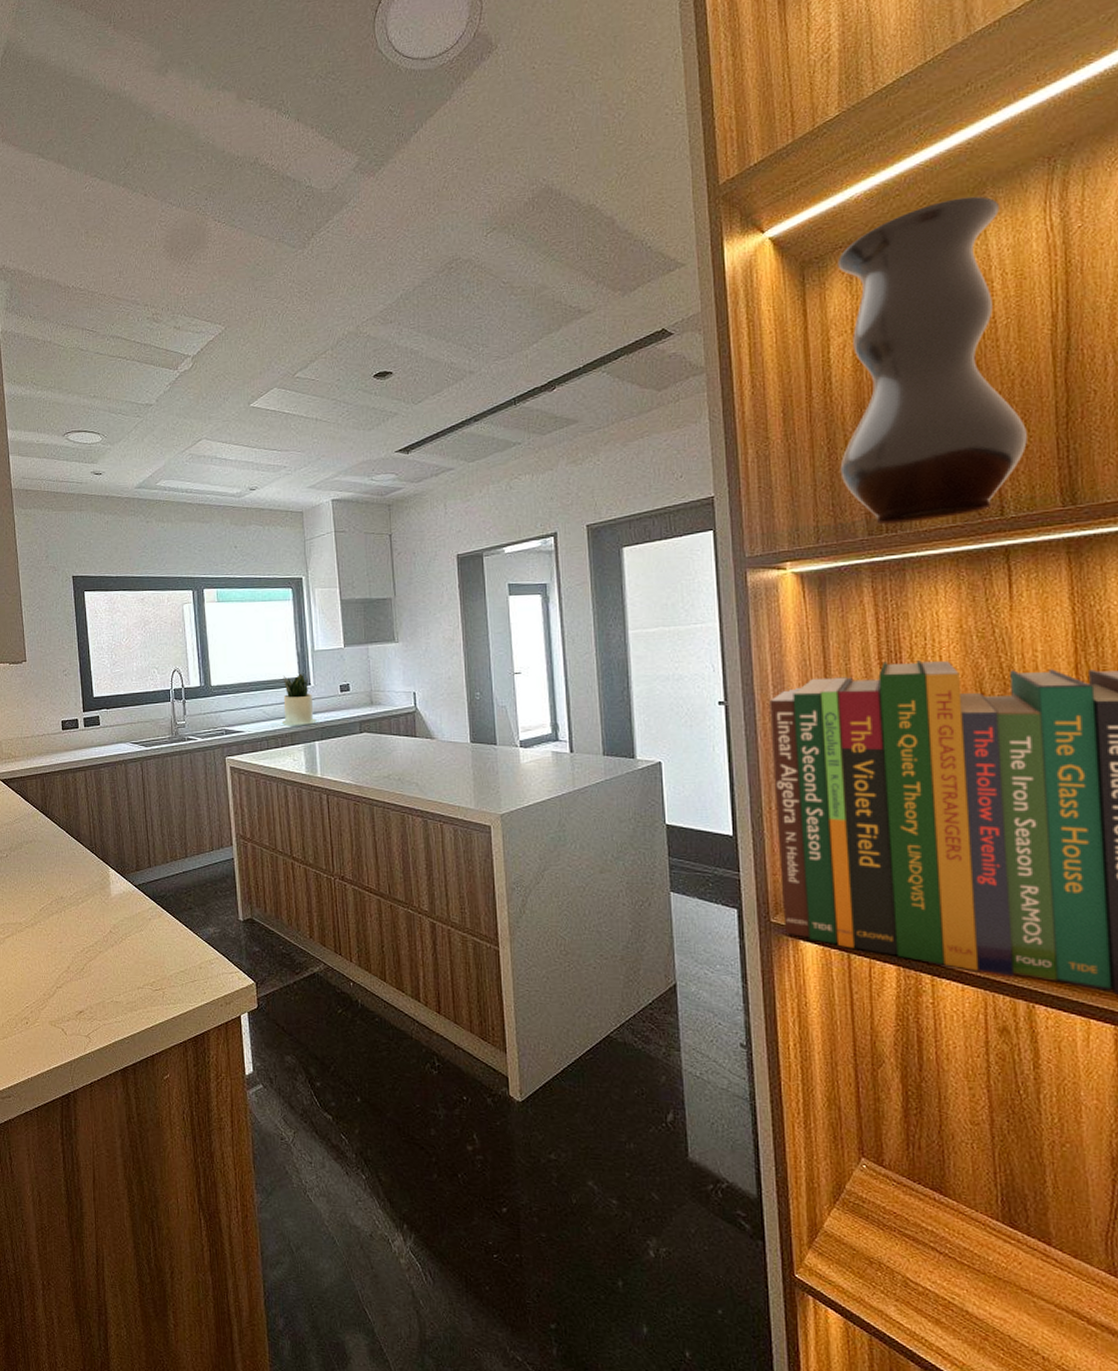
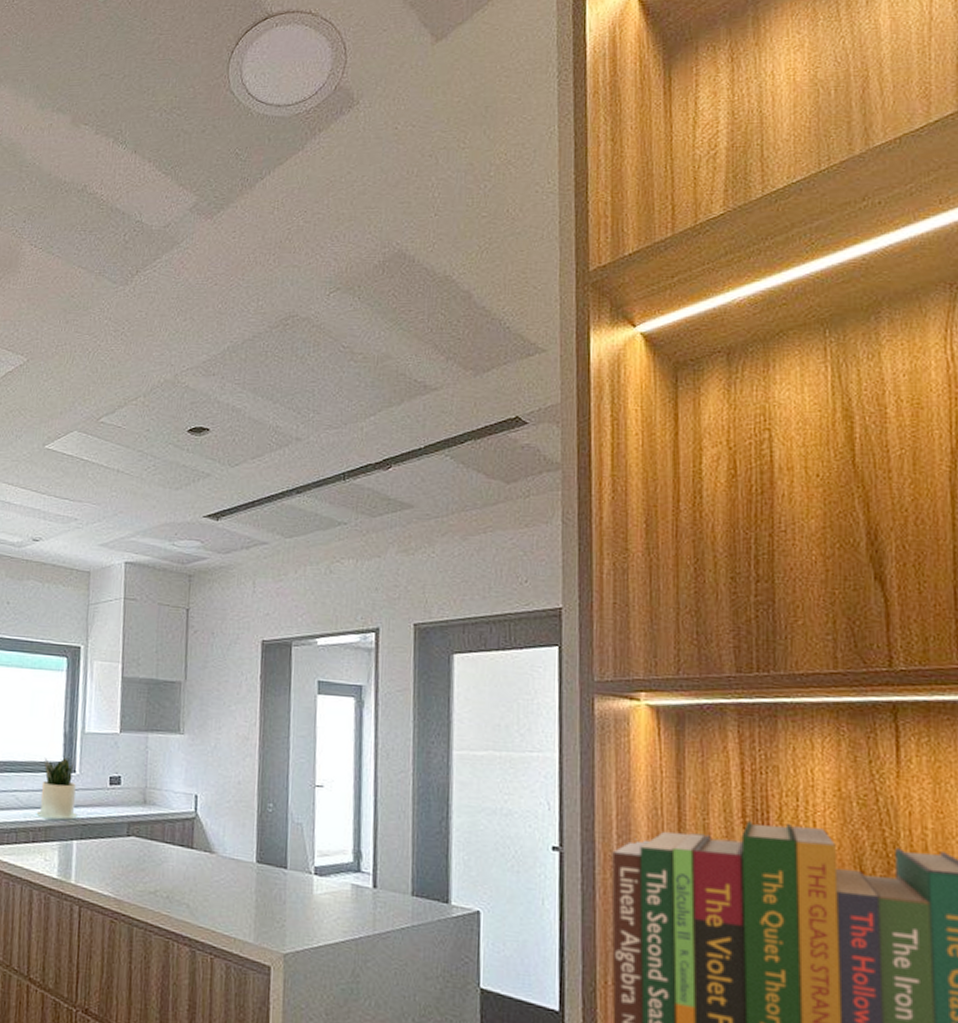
vase: present [837,196,1027,524] -> none [707,315,921,663]

